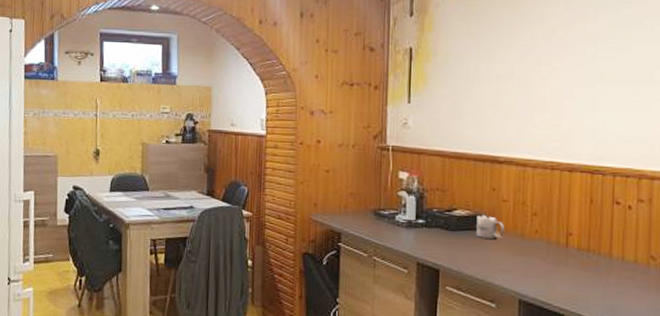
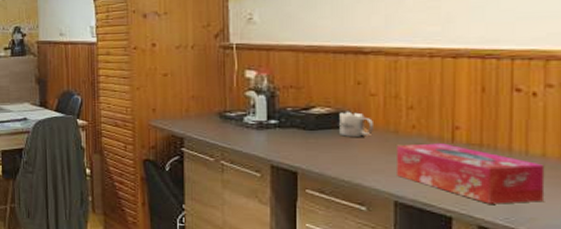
tissue box: none [522,247,636,304] -> present [397,143,545,204]

